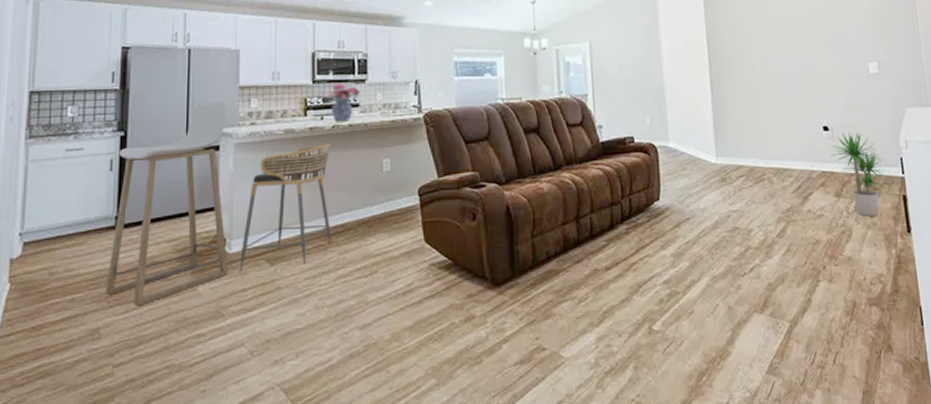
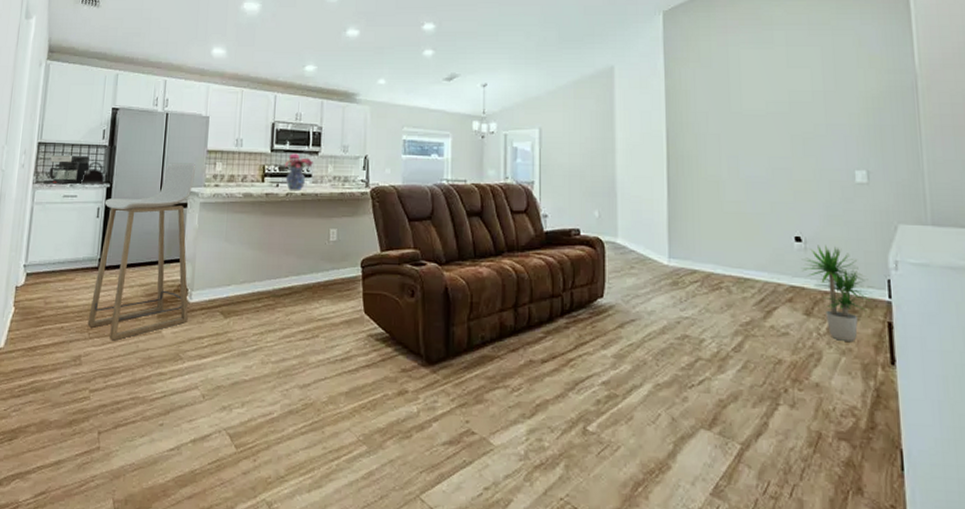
coffee maker: none [39,102,97,138] -> present [43,155,90,185]
kettle: none [88,108,118,136] -> present [81,161,105,185]
bar stool: present [238,143,333,271] -> none [197,209,284,321]

